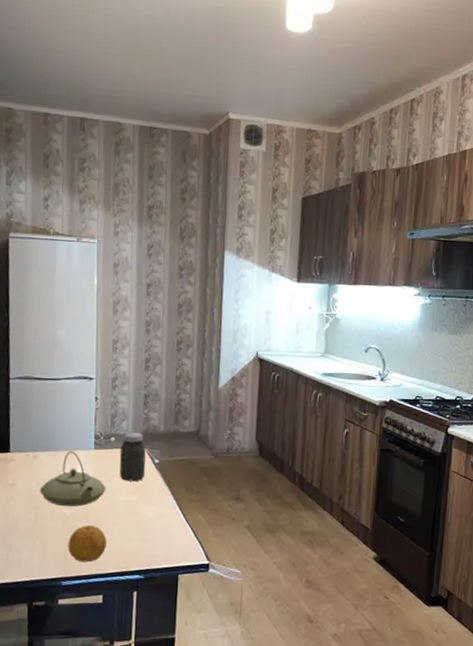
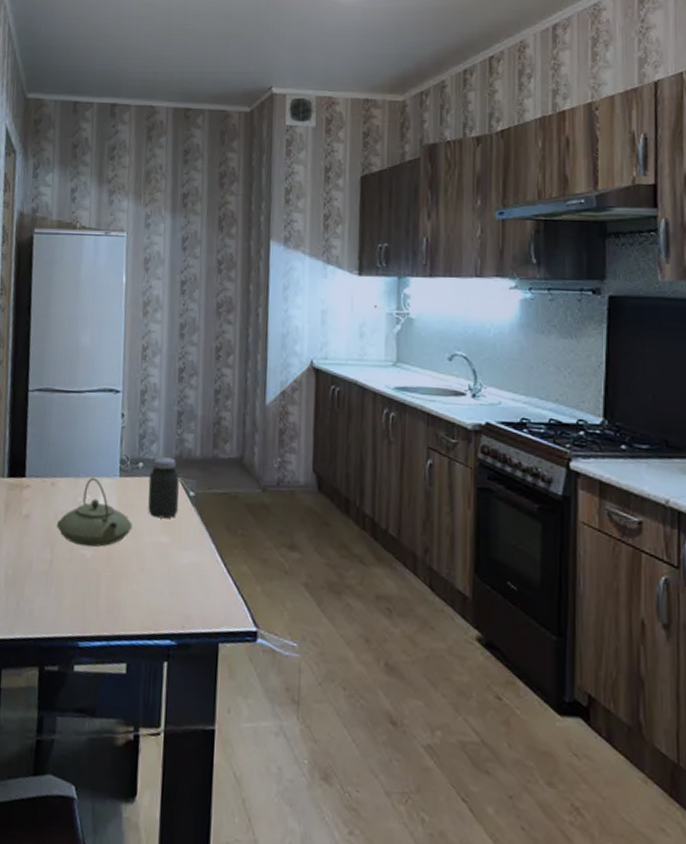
fruit: present [67,525,107,562] -> none [86,571,132,619]

